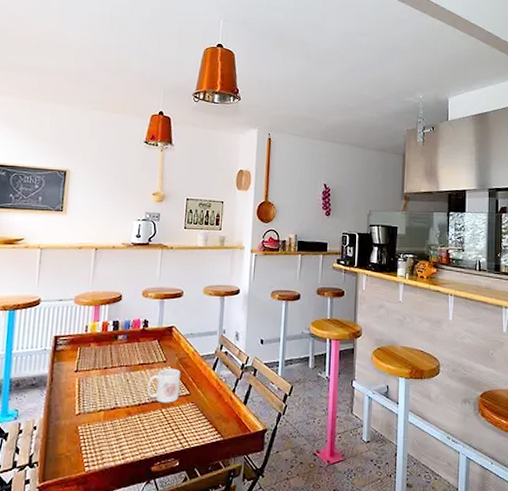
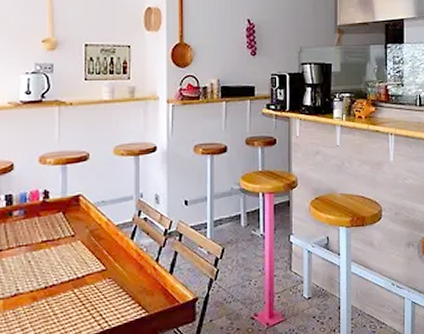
mug: present [147,368,181,403] -> none [54,242,93,283]

